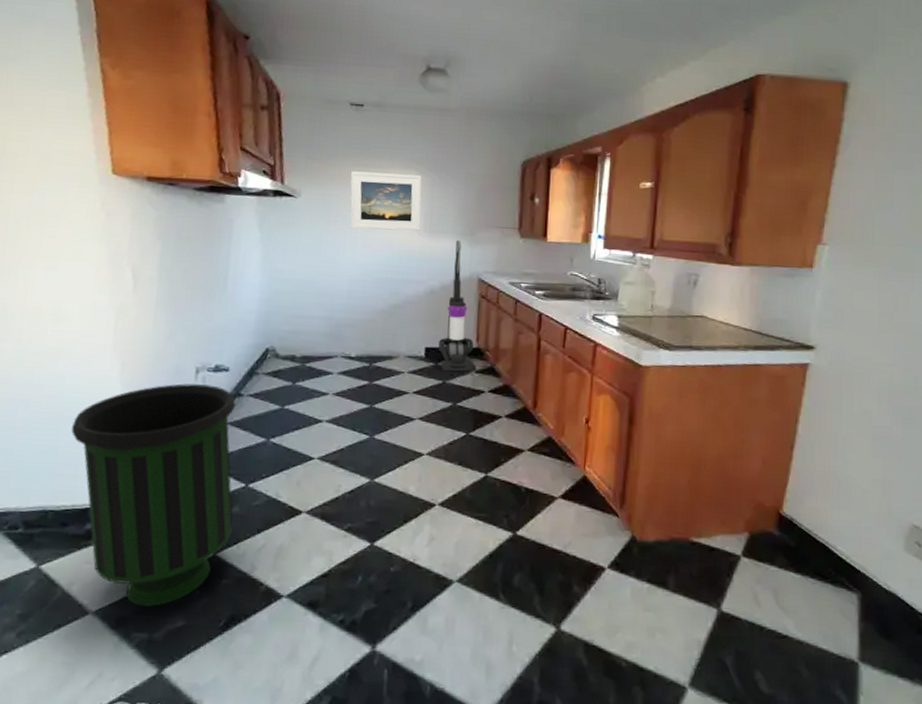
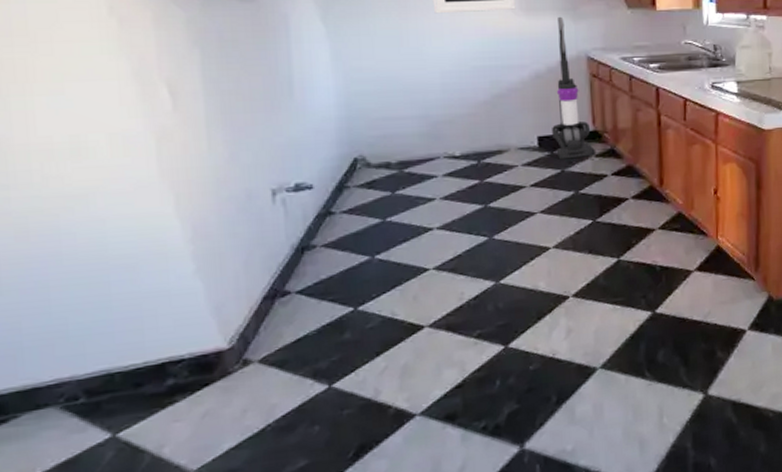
trash can: present [71,383,236,607] -> none [123,206,347,455]

